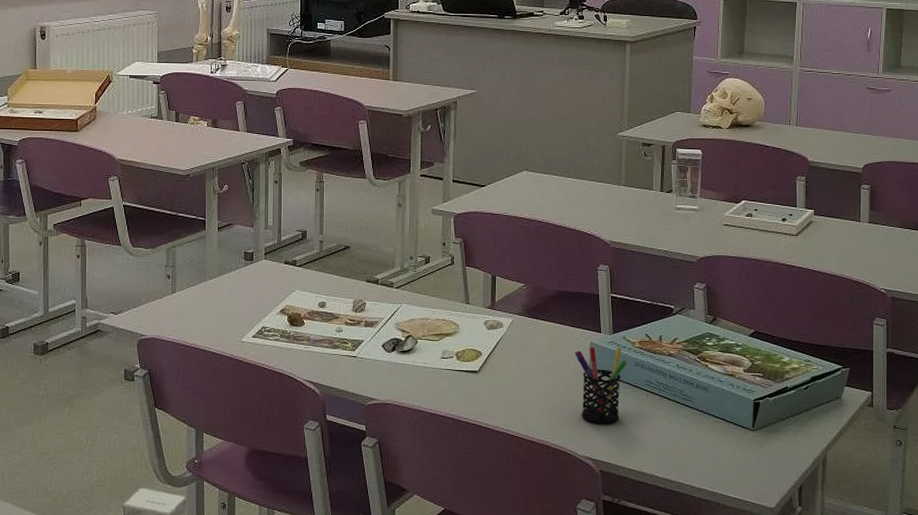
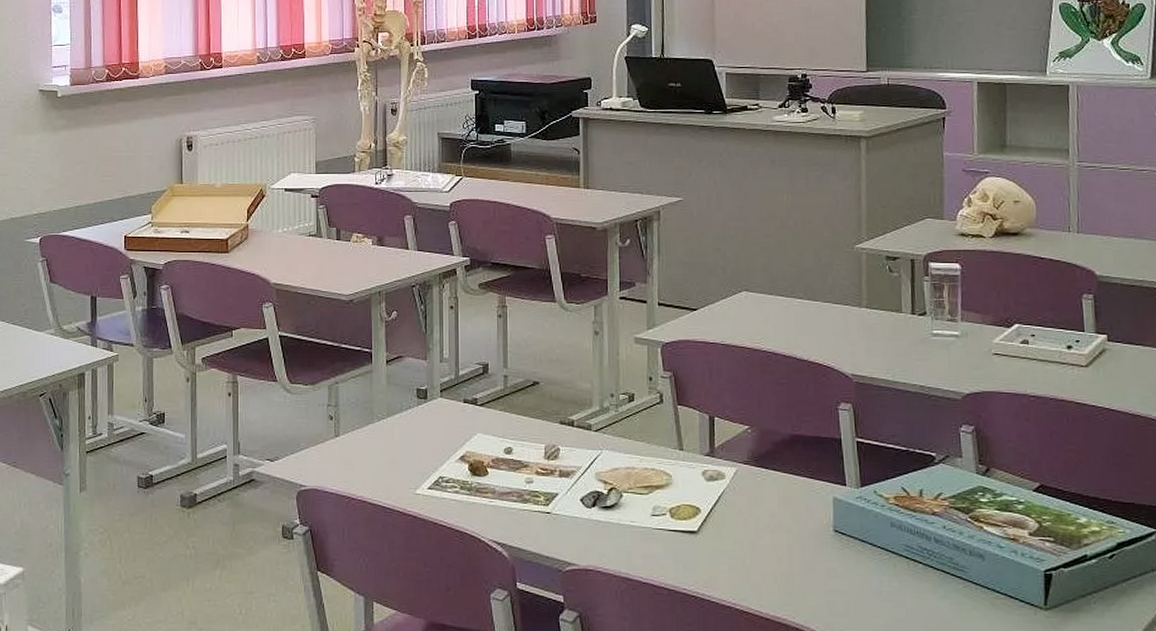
pen holder: present [575,346,627,424] -> none [814,502,881,598]

